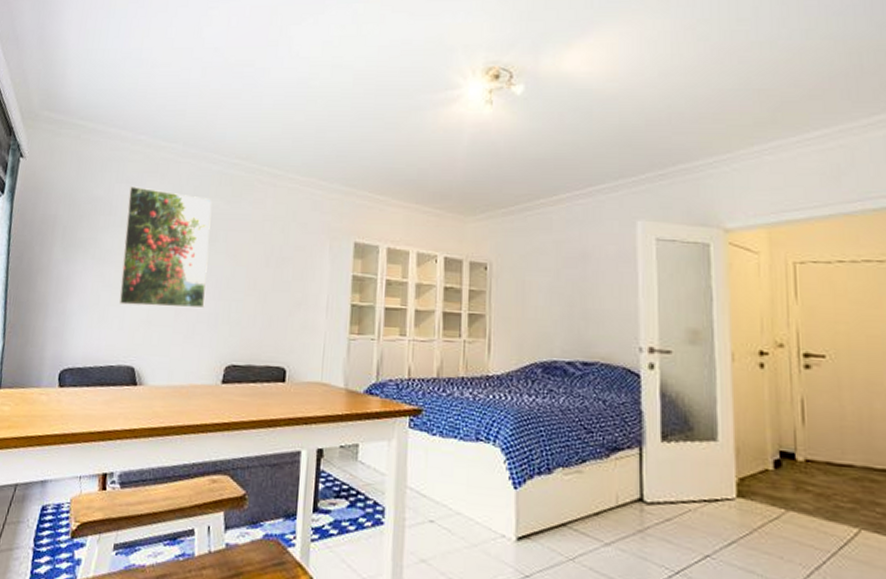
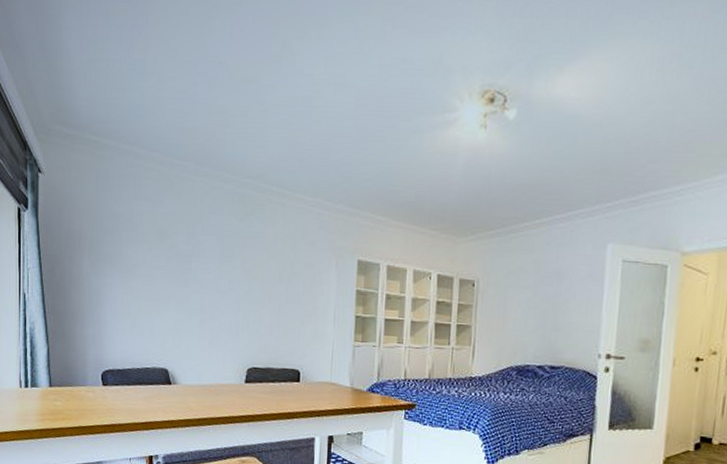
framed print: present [119,187,212,309] -> none [147,204,227,319]

